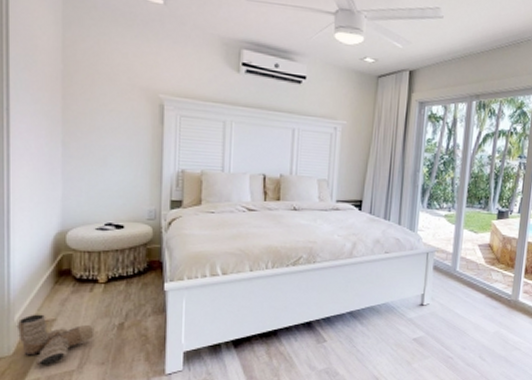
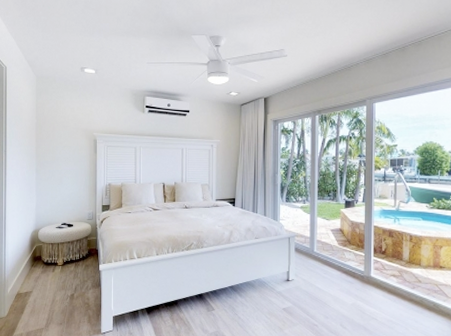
boots: present [16,314,95,367] -> none [9,287,56,325]

